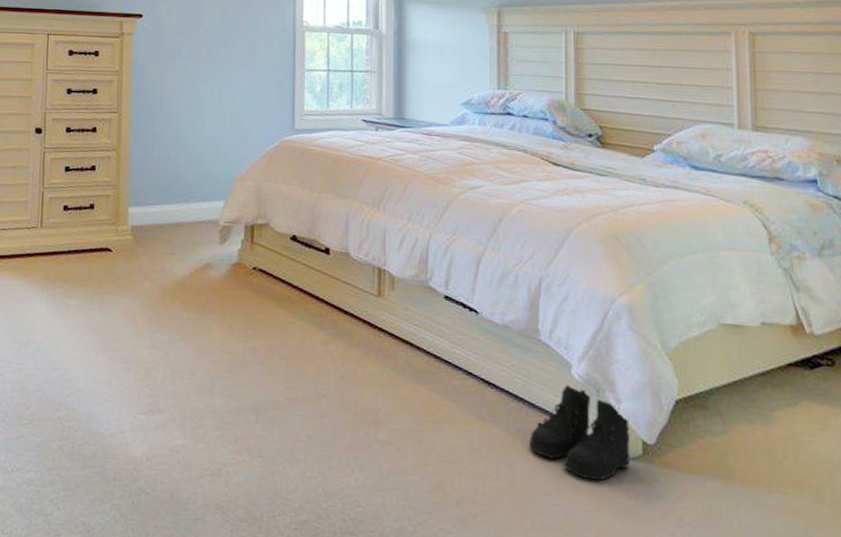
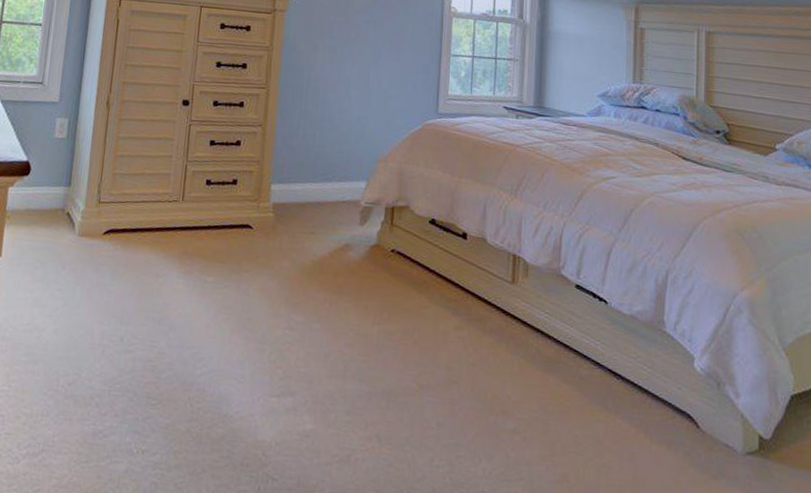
boots: present [530,385,630,482] -> none [652,378,747,476]

